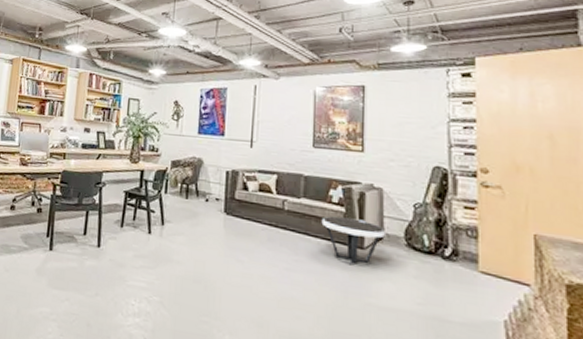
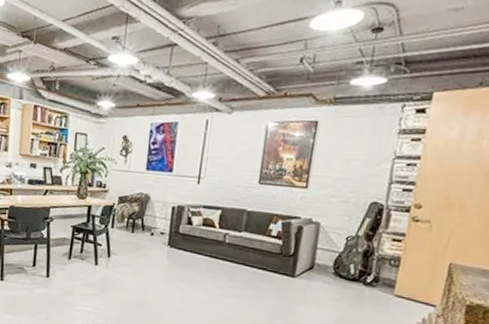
side table: present [321,216,387,267] -> none [258,248,318,293]

